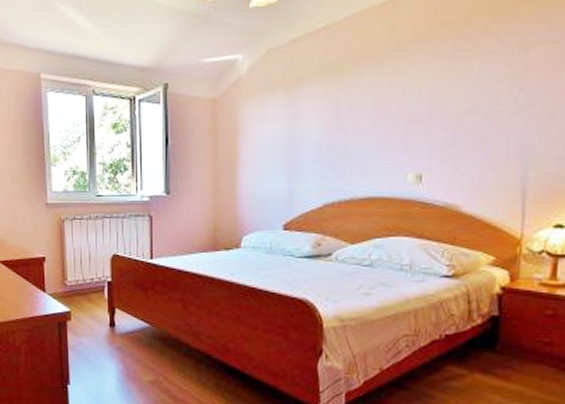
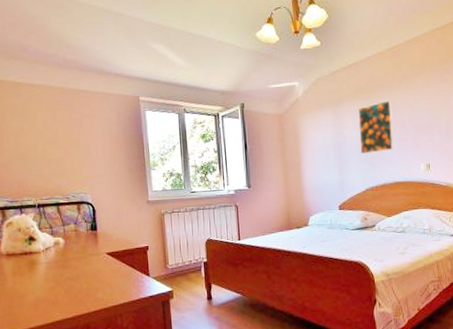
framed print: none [321,81,375,157] -> present [358,100,394,155]

